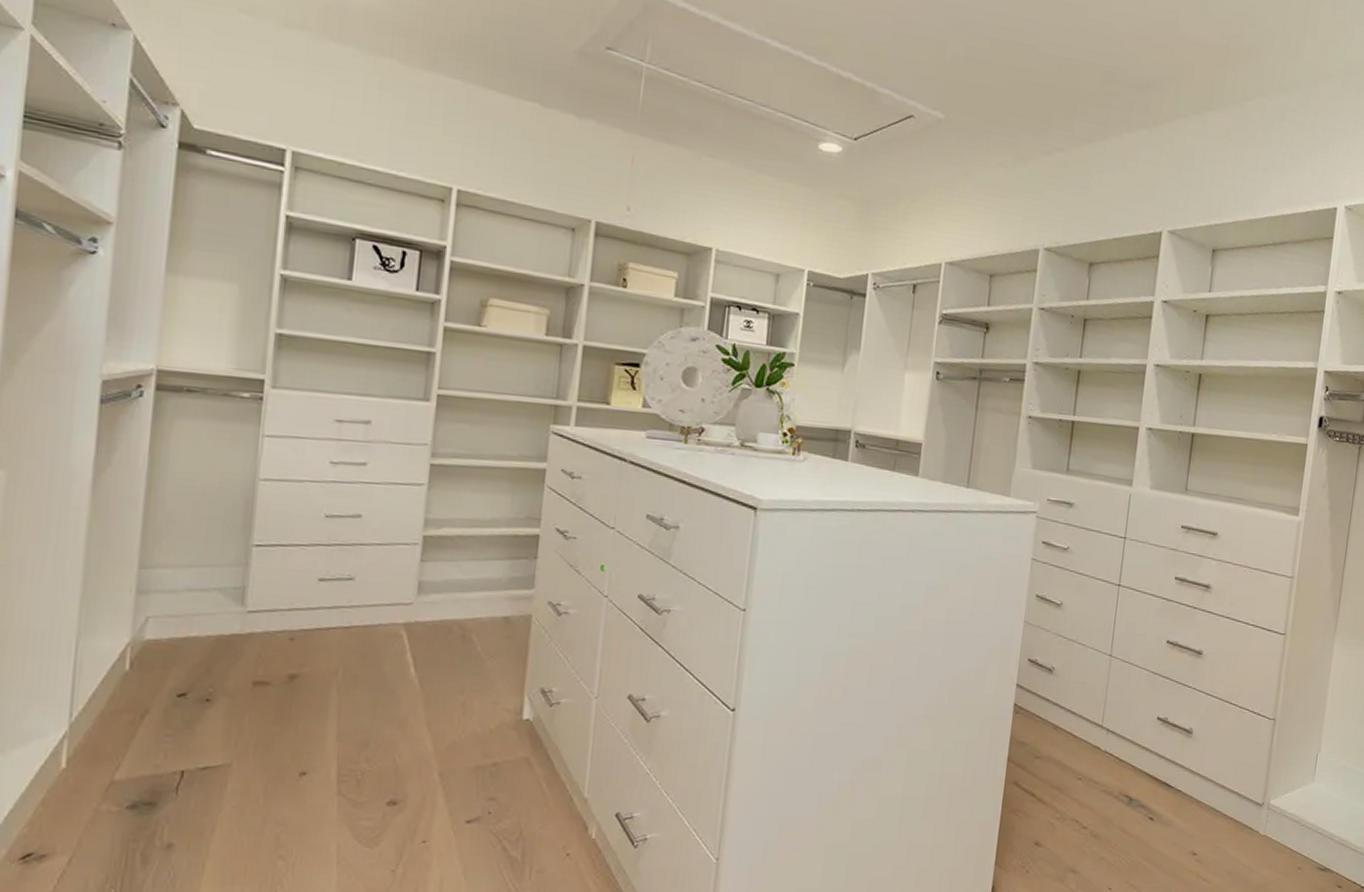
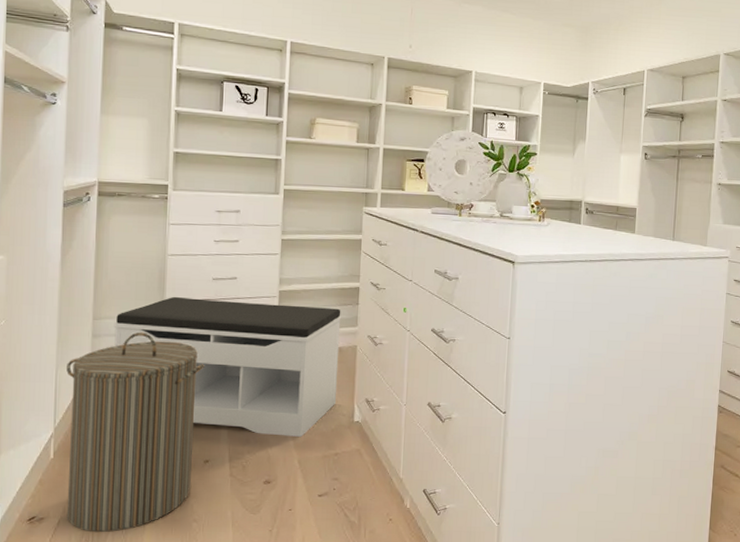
laundry hamper: none [82,587,307,876] -> present [66,332,204,533]
bench: none [170,538,512,740] -> present [114,296,341,437]

